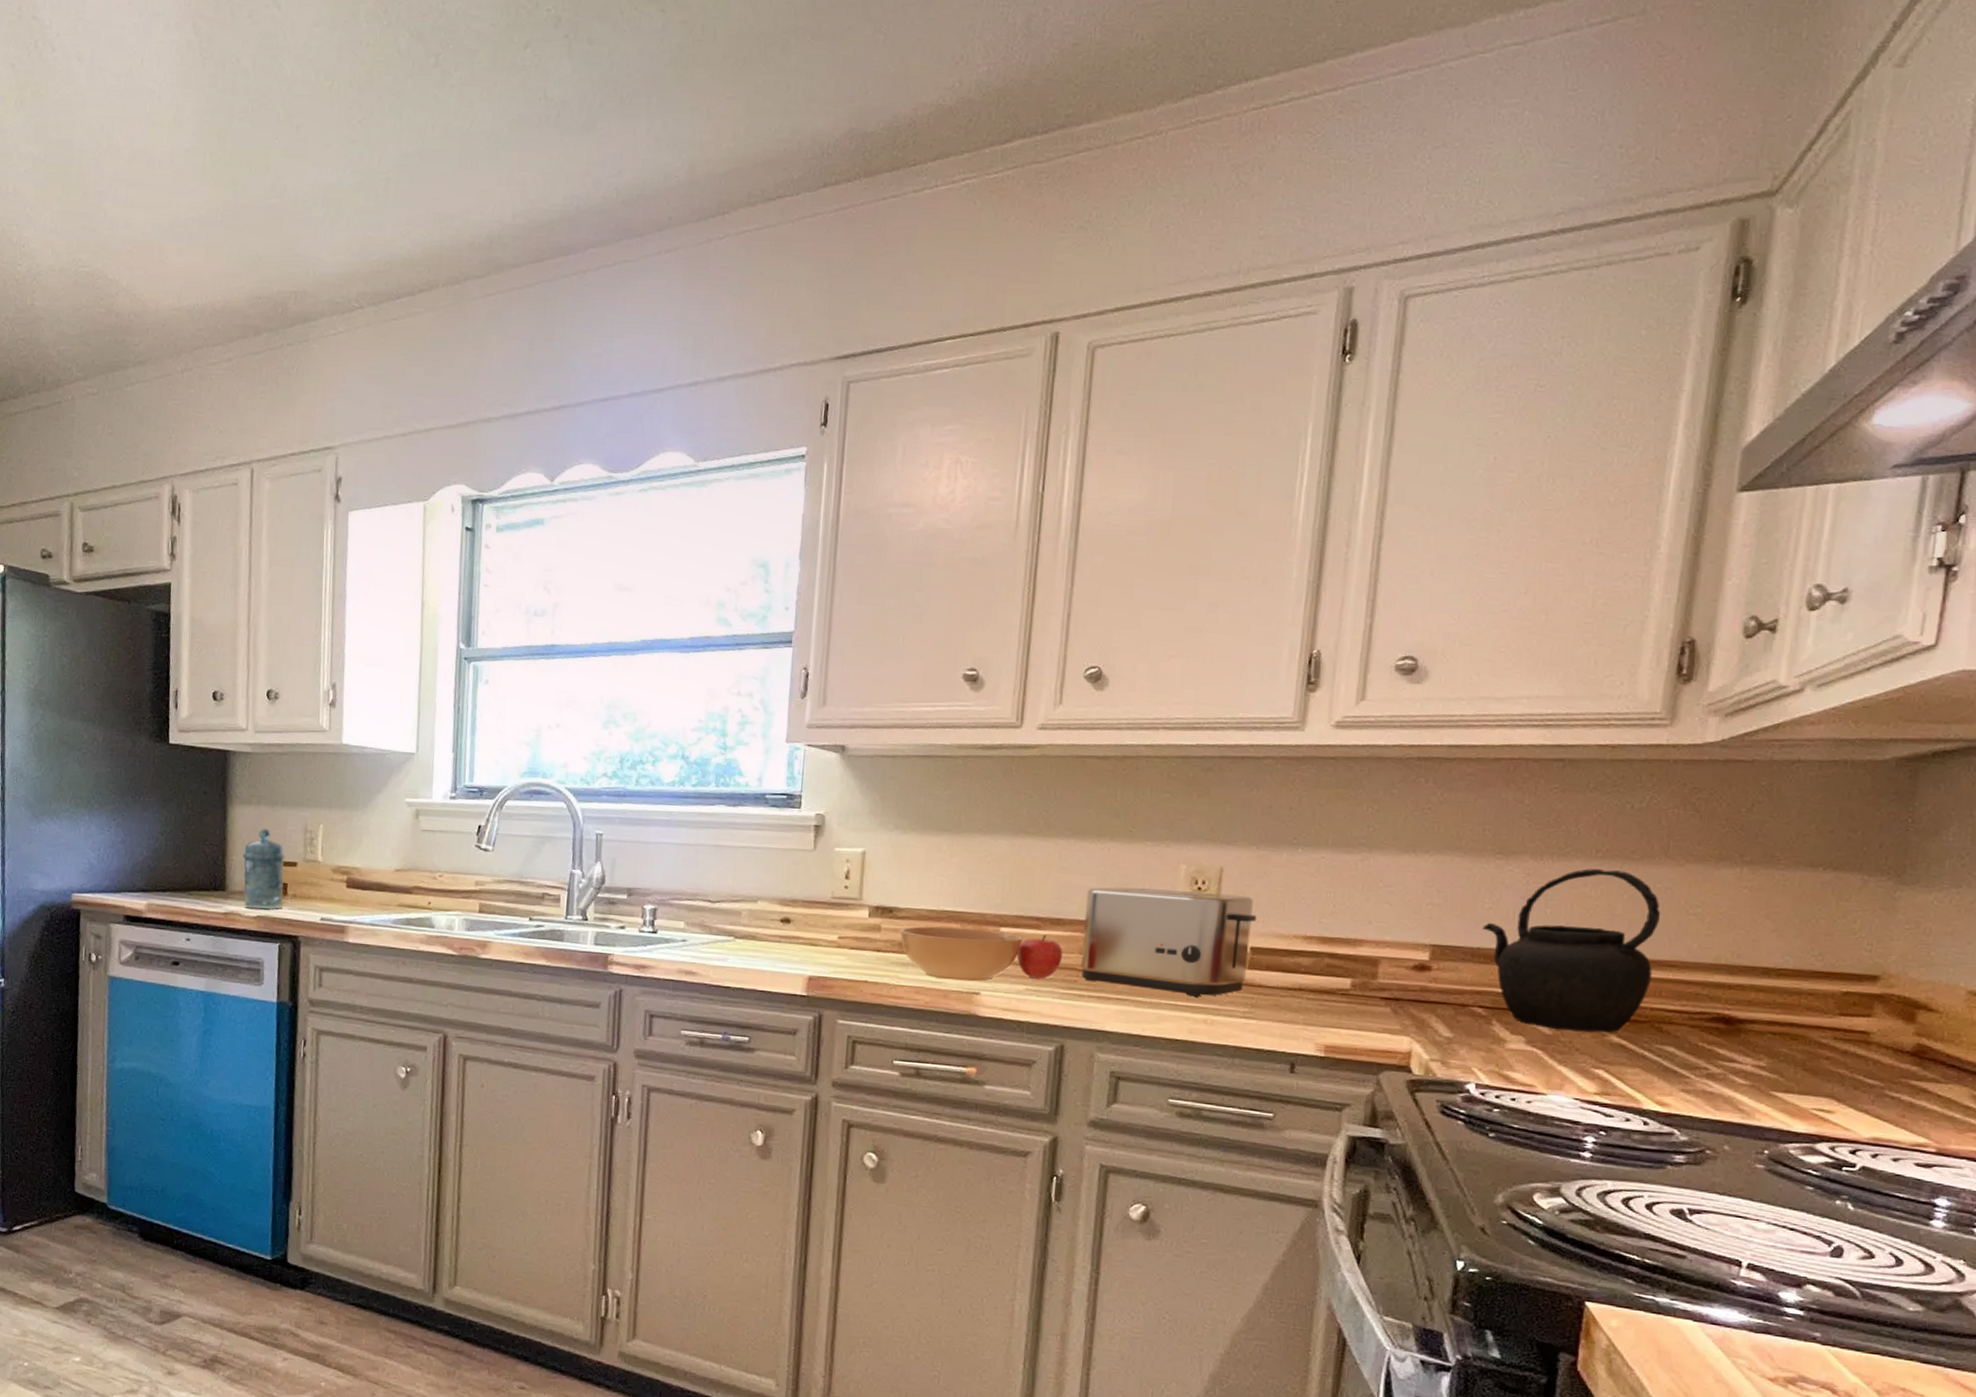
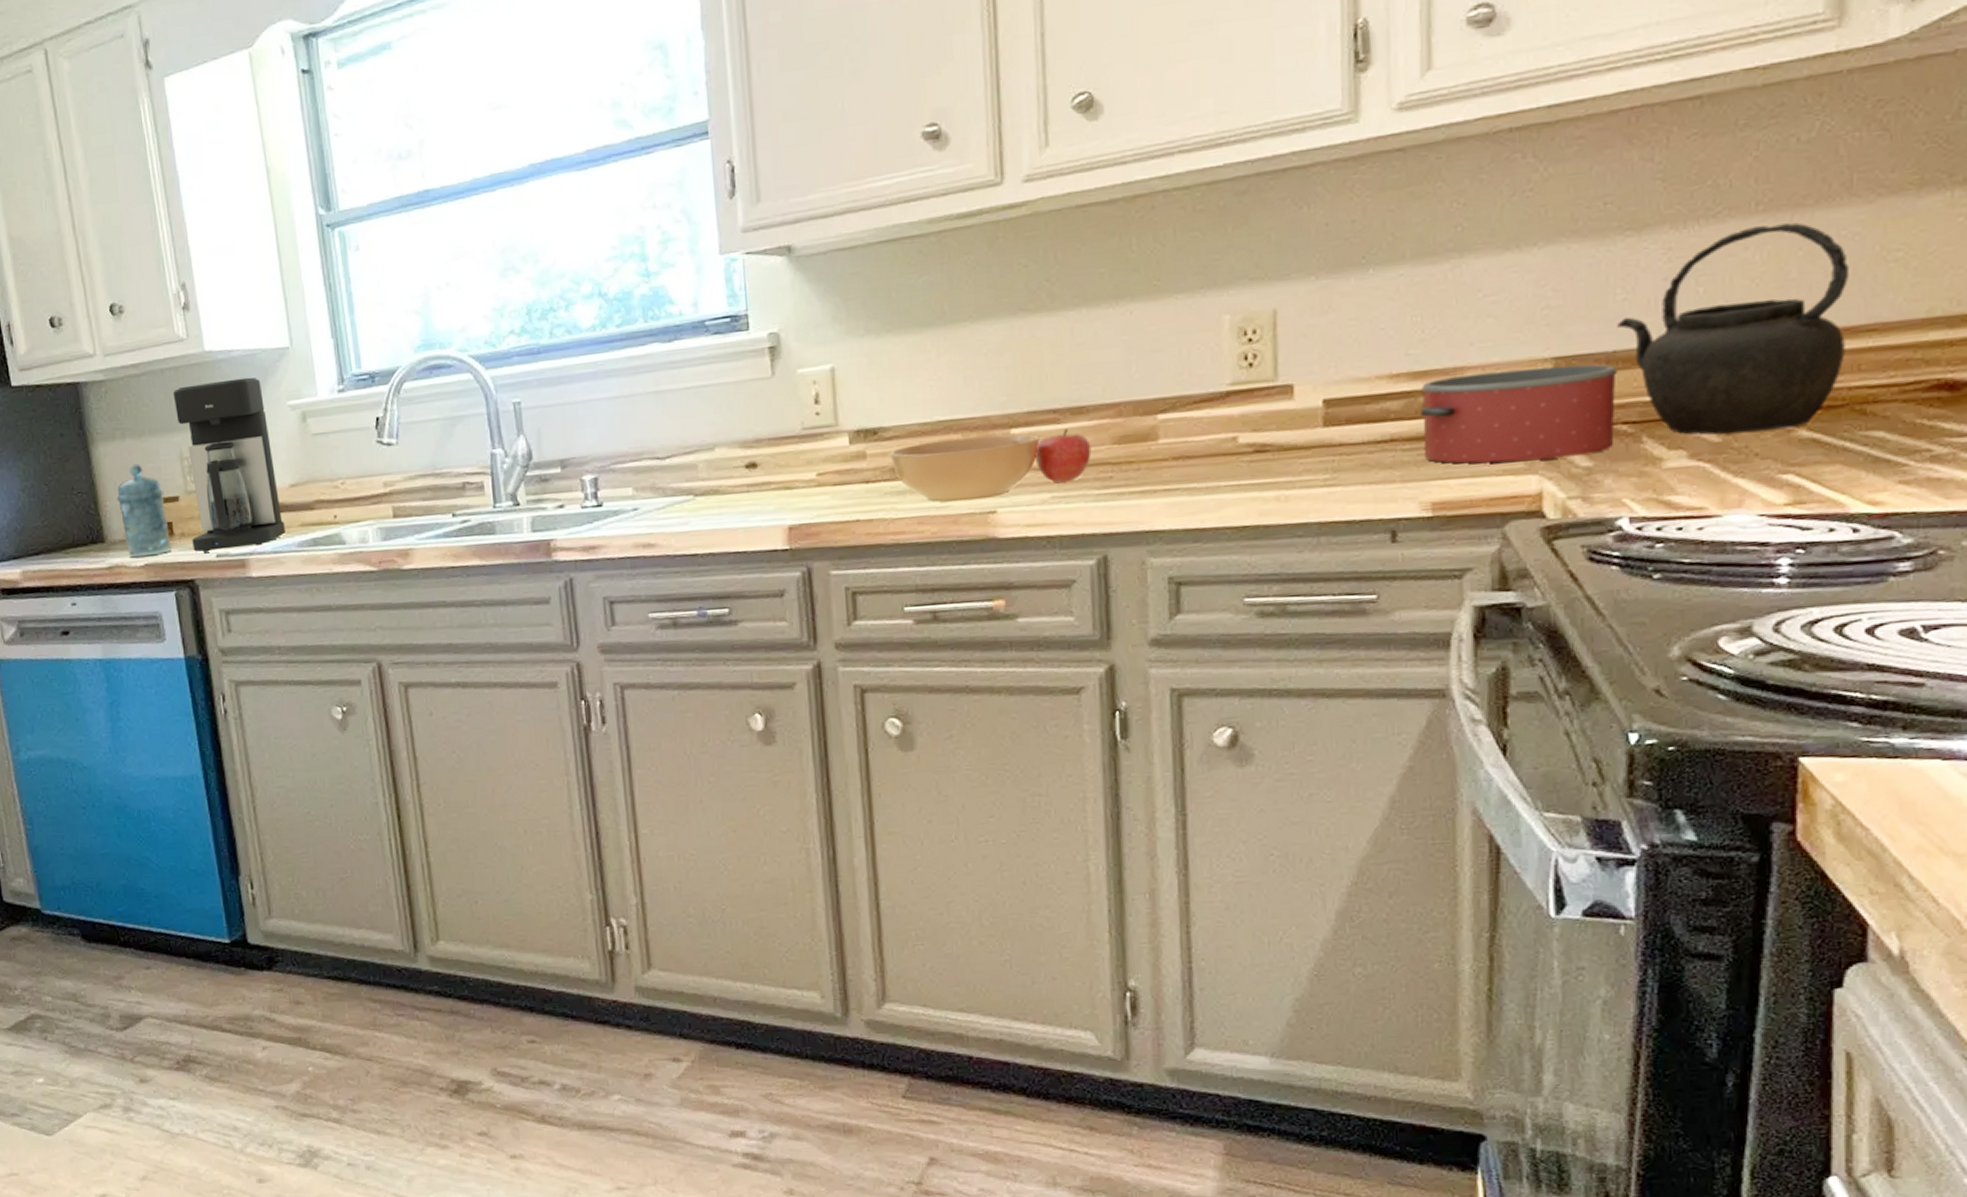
coffee maker: none [301,770,386,917] -> present [172,377,285,553]
toaster: present [1081,886,1257,997] -> none [1110,338,1327,476]
cooking pot: none [1323,946,1480,1028] -> present [1420,364,1619,464]

